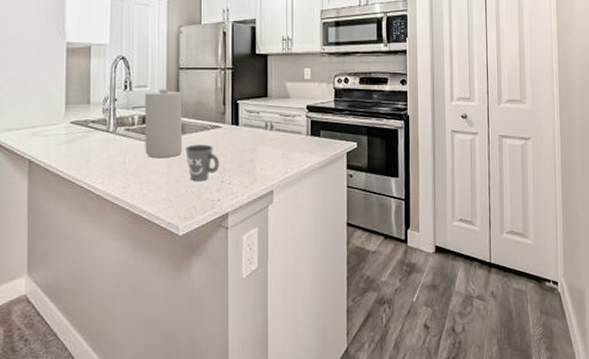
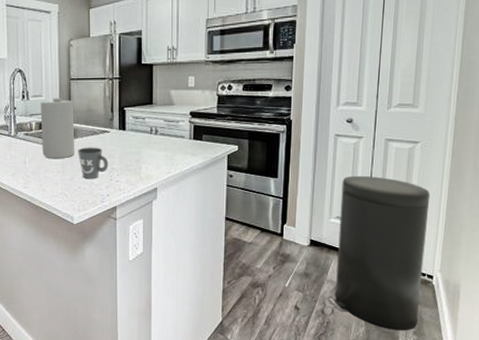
pedal bin: none [458,173,549,347] -> present [328,175,431,330]

